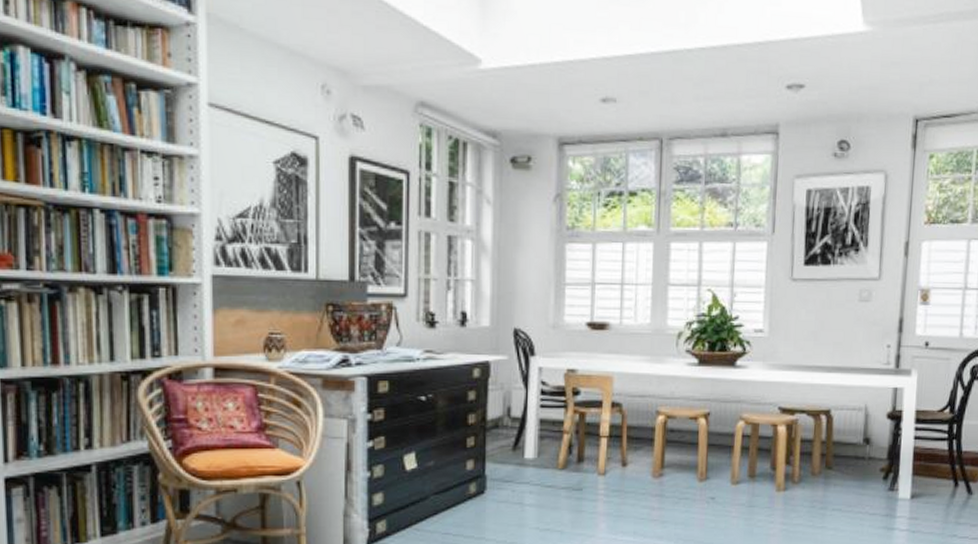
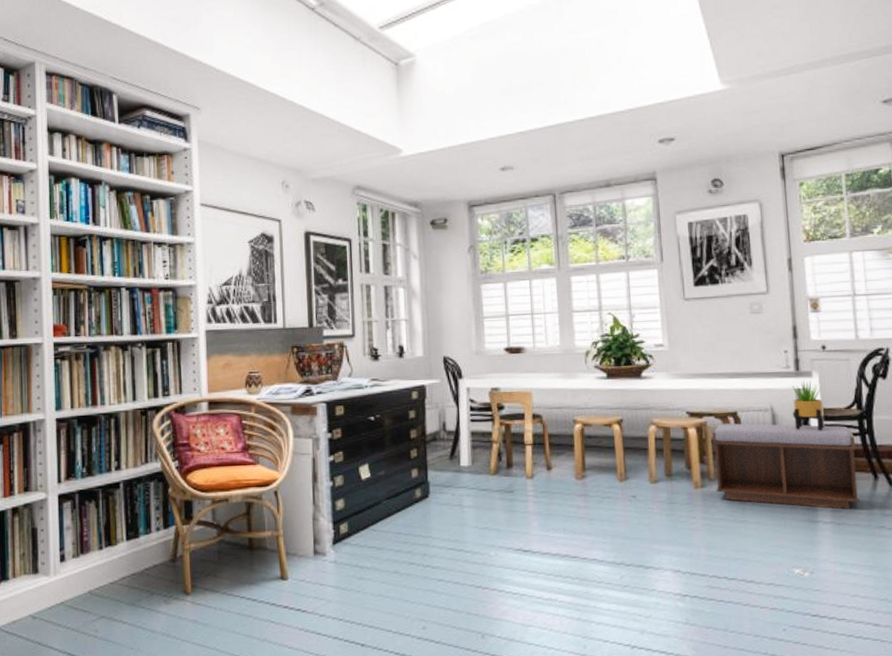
bench: none [798,422,942,517] -> present [712,423,860,509]
potted plant: none [886,379,919,435] -> present [792,380,825,431]

